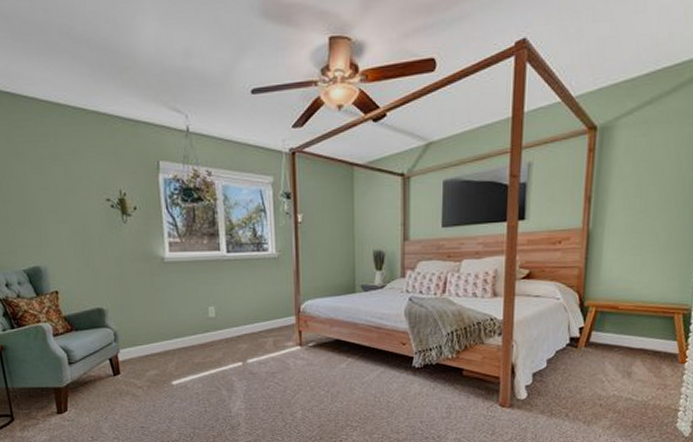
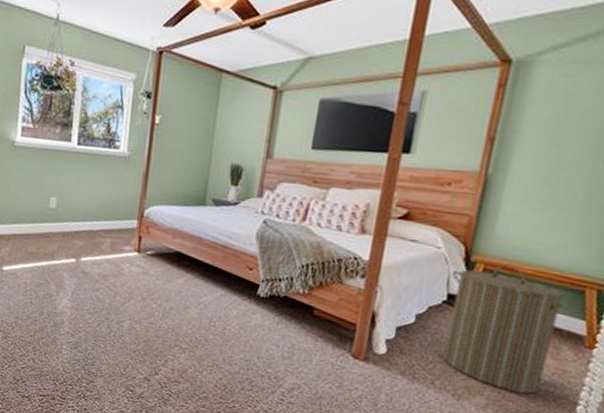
laundry hamper: none [571,305,669,411] -> present [442,264,577,394]

